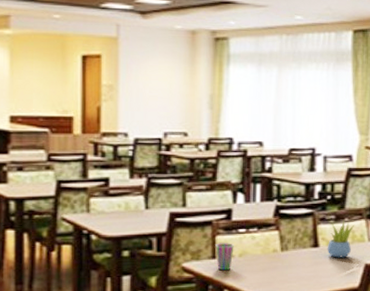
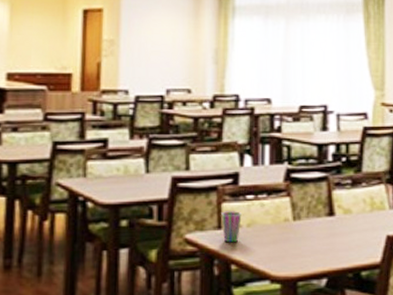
succulent plant: present [327,220,355,258] -> none [344,185,373,228]

